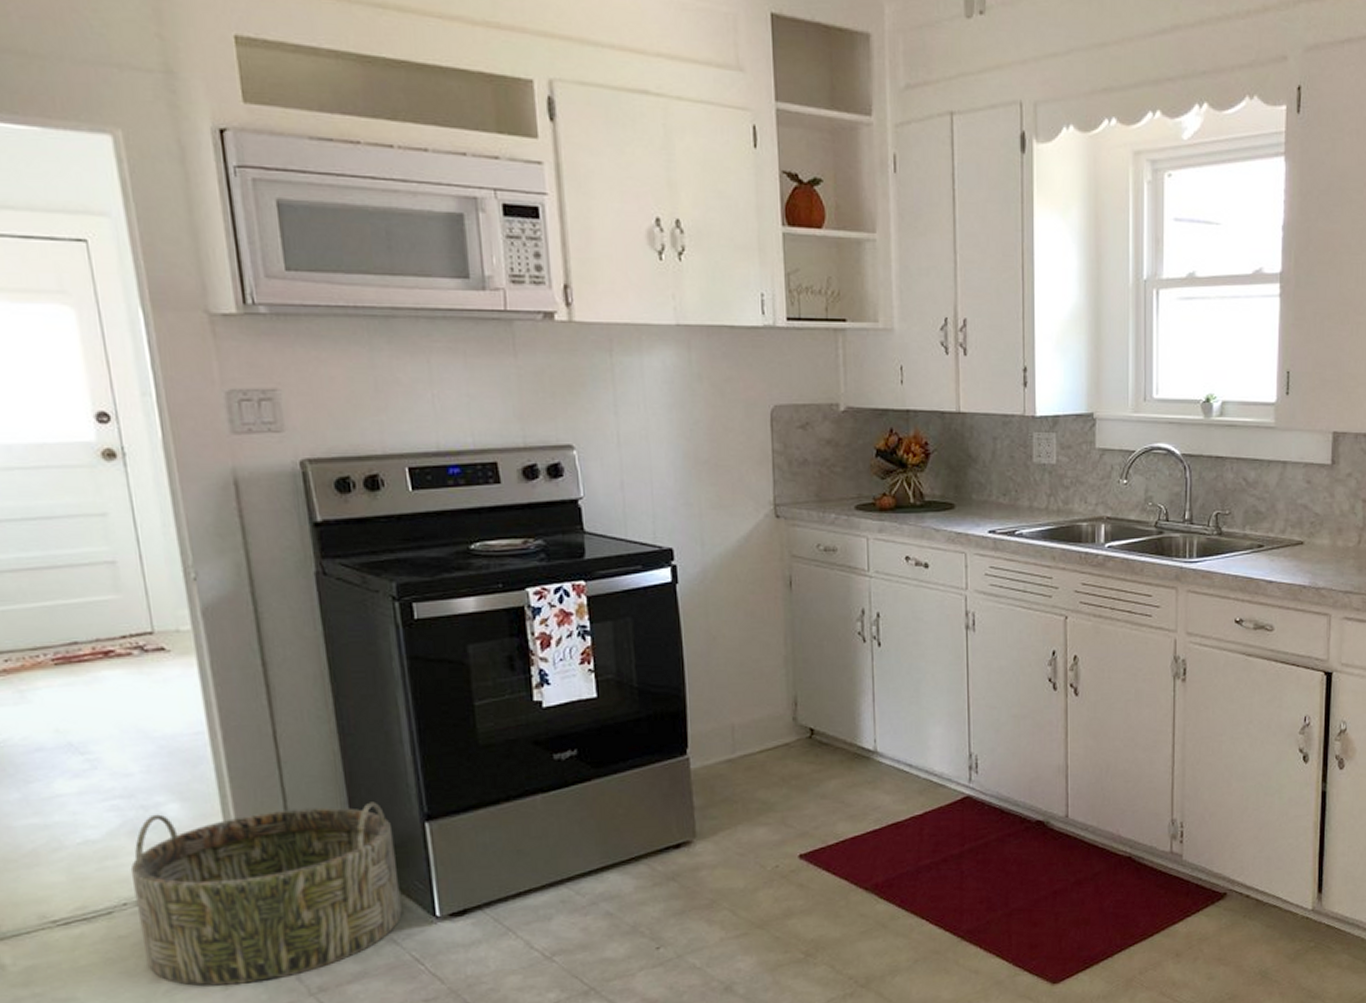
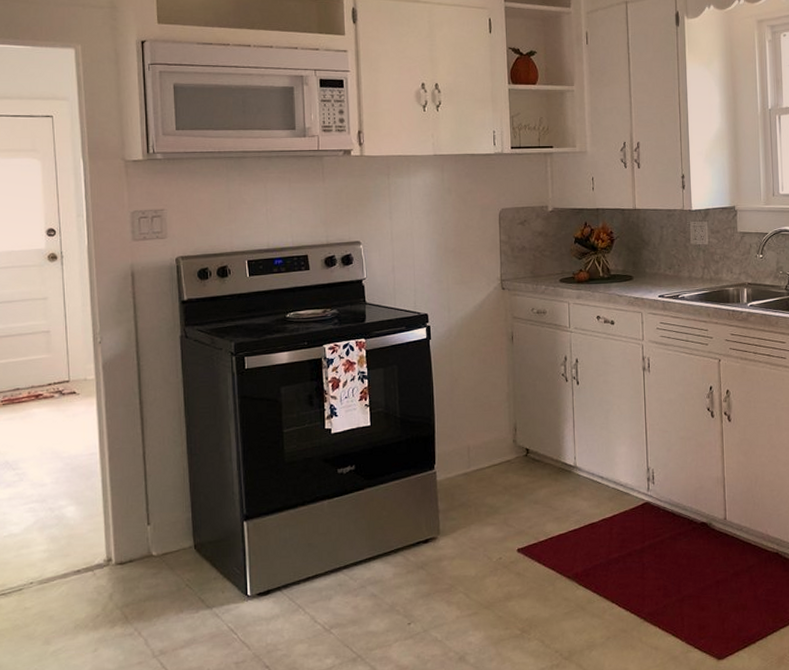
basket: present [130,802,402,986] -> none [38,505,223,648]

